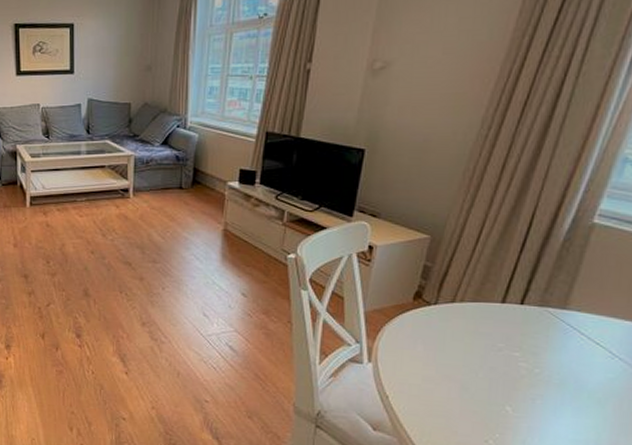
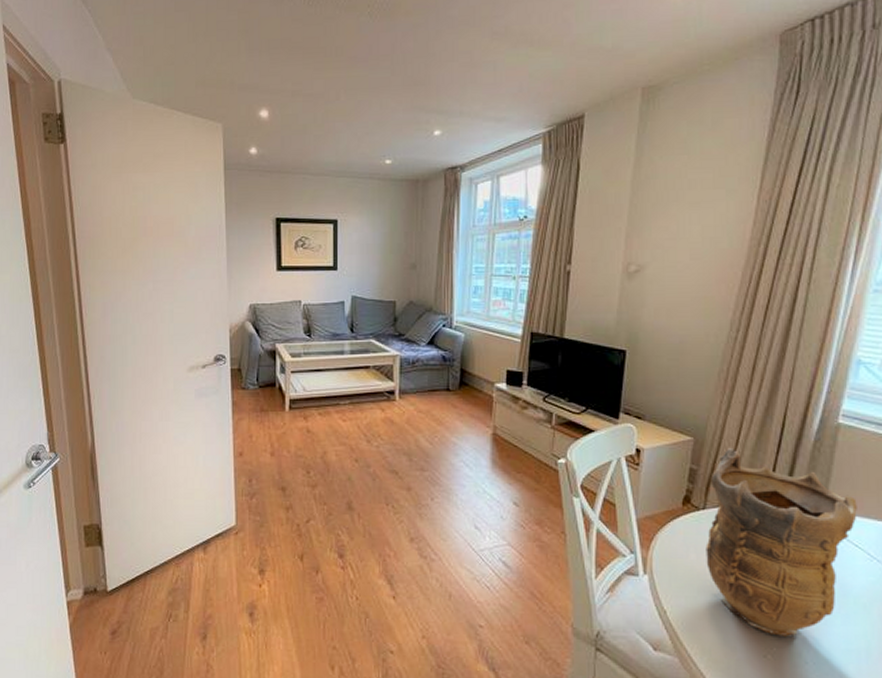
vase: none [433,245,604,425] -> present [706,447,857,636]

